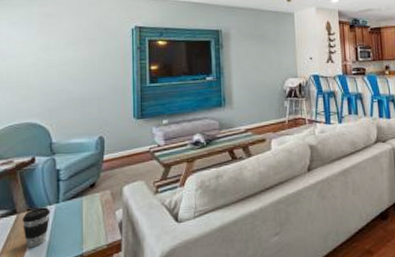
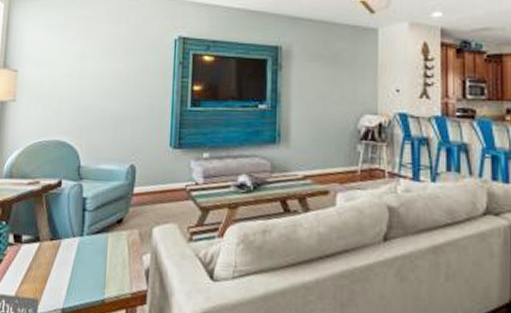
coffee cup: present [23,207,50,248] -> none [44,238,74,283]

